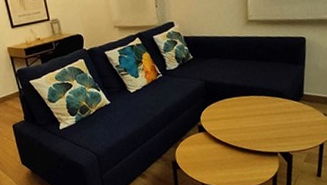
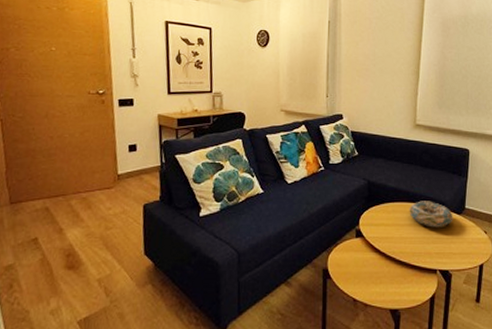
decorative bowl: none [247,92,292,116] -> present [409,201,453,228]

